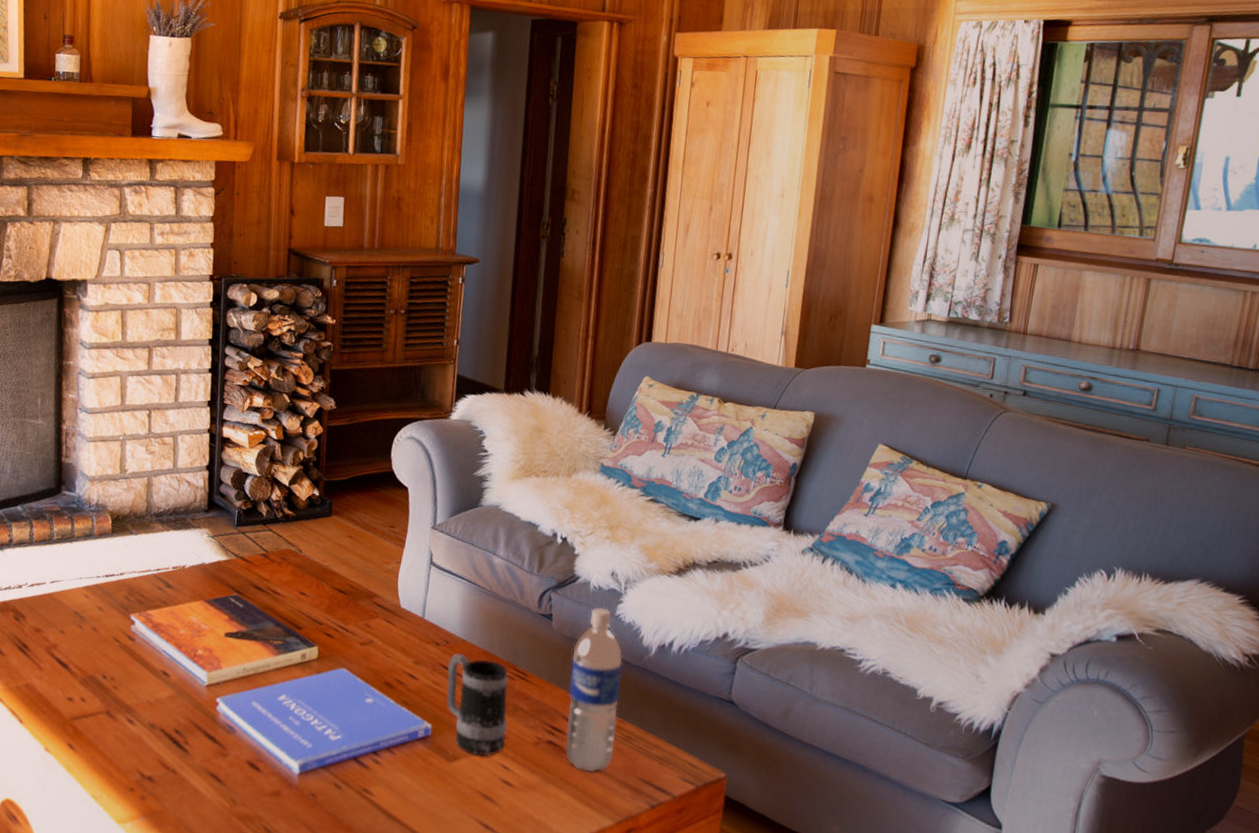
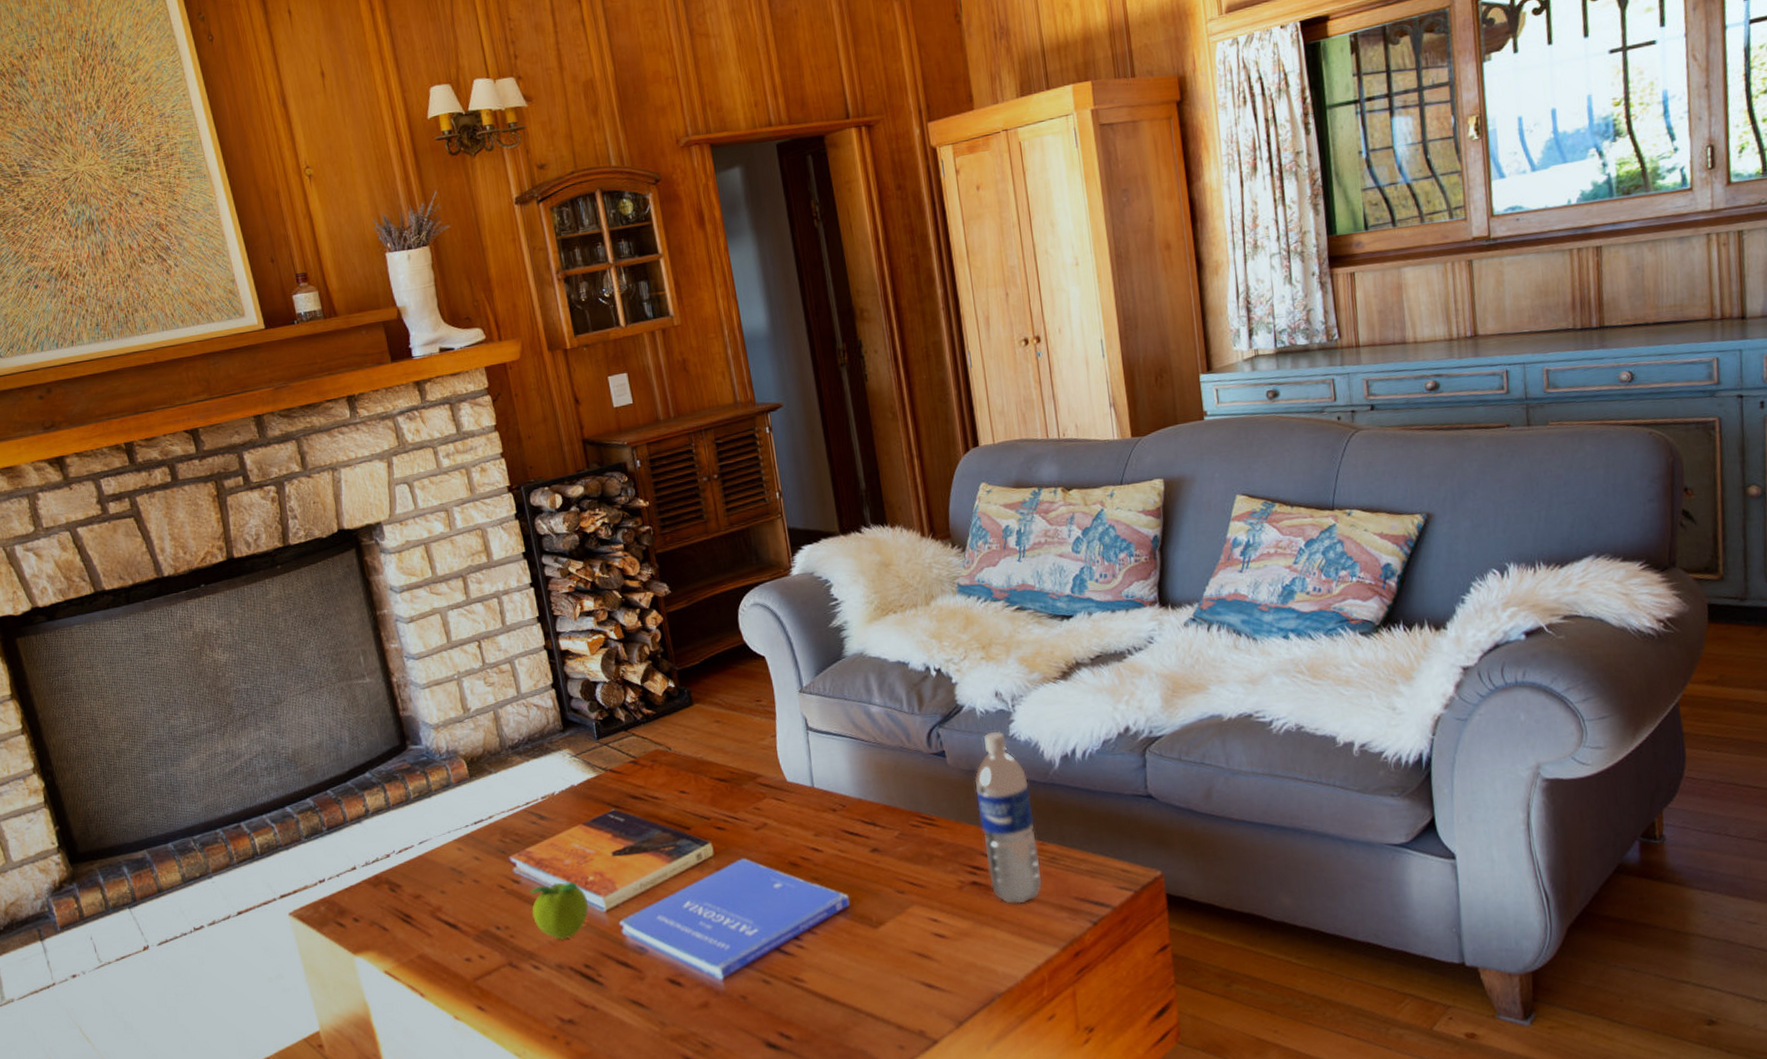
fruit: none [138,648,193,702] -> present [530,882,589,940]
mug: present [446,654,508,756] -> none [849,813,929,915]

